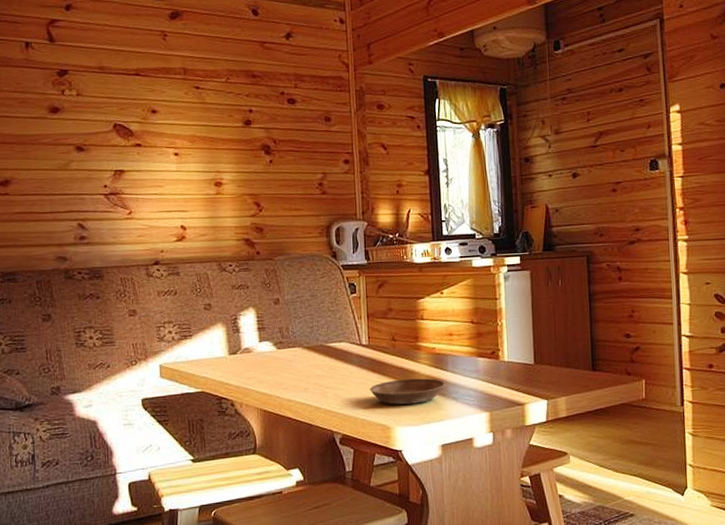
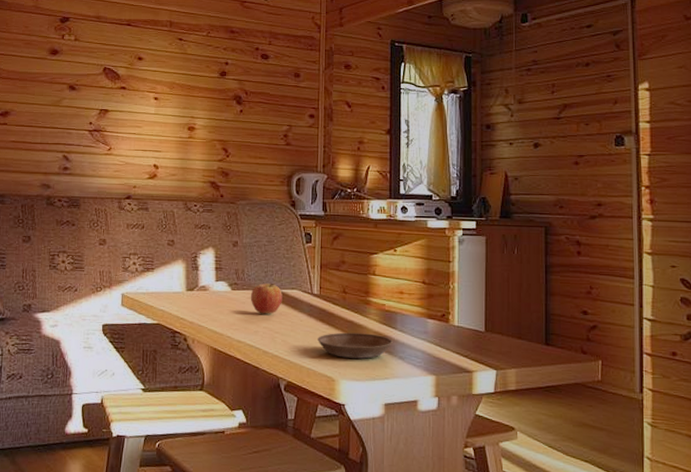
fruit: none [297,337,331,371] -> present [250,283,283,314]

